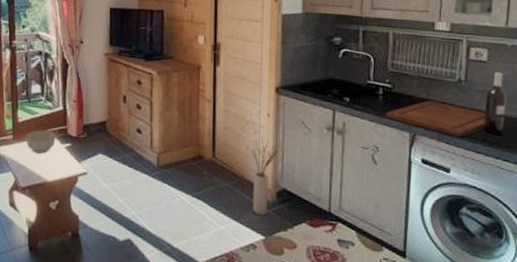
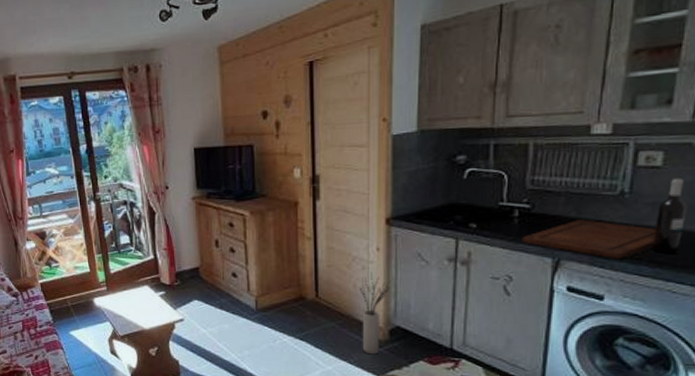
bowl: present [26,130,56,154] -> none [119,280,149,303]

